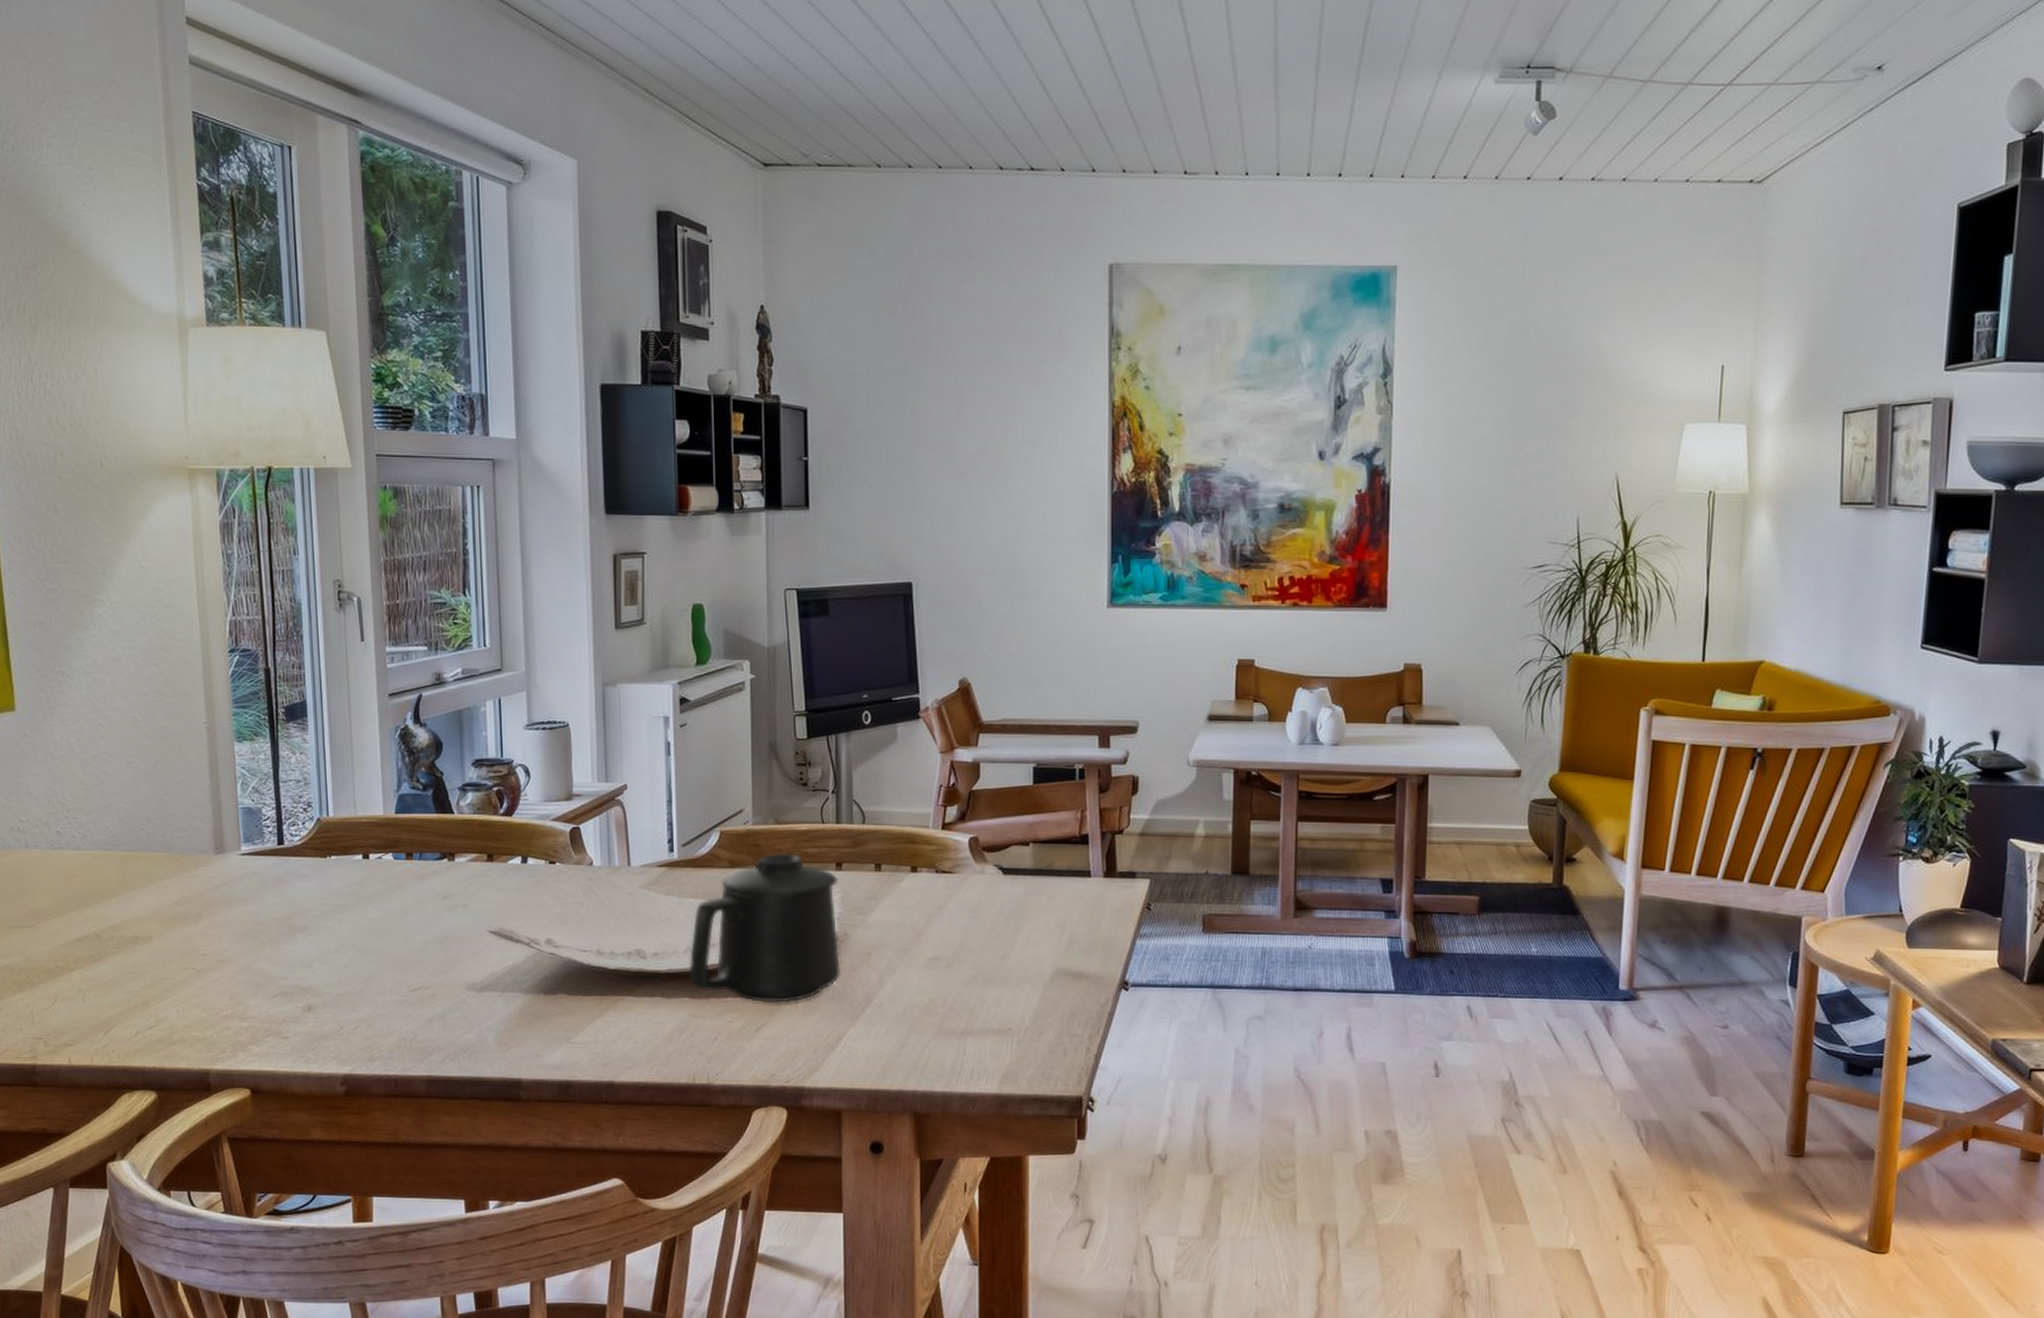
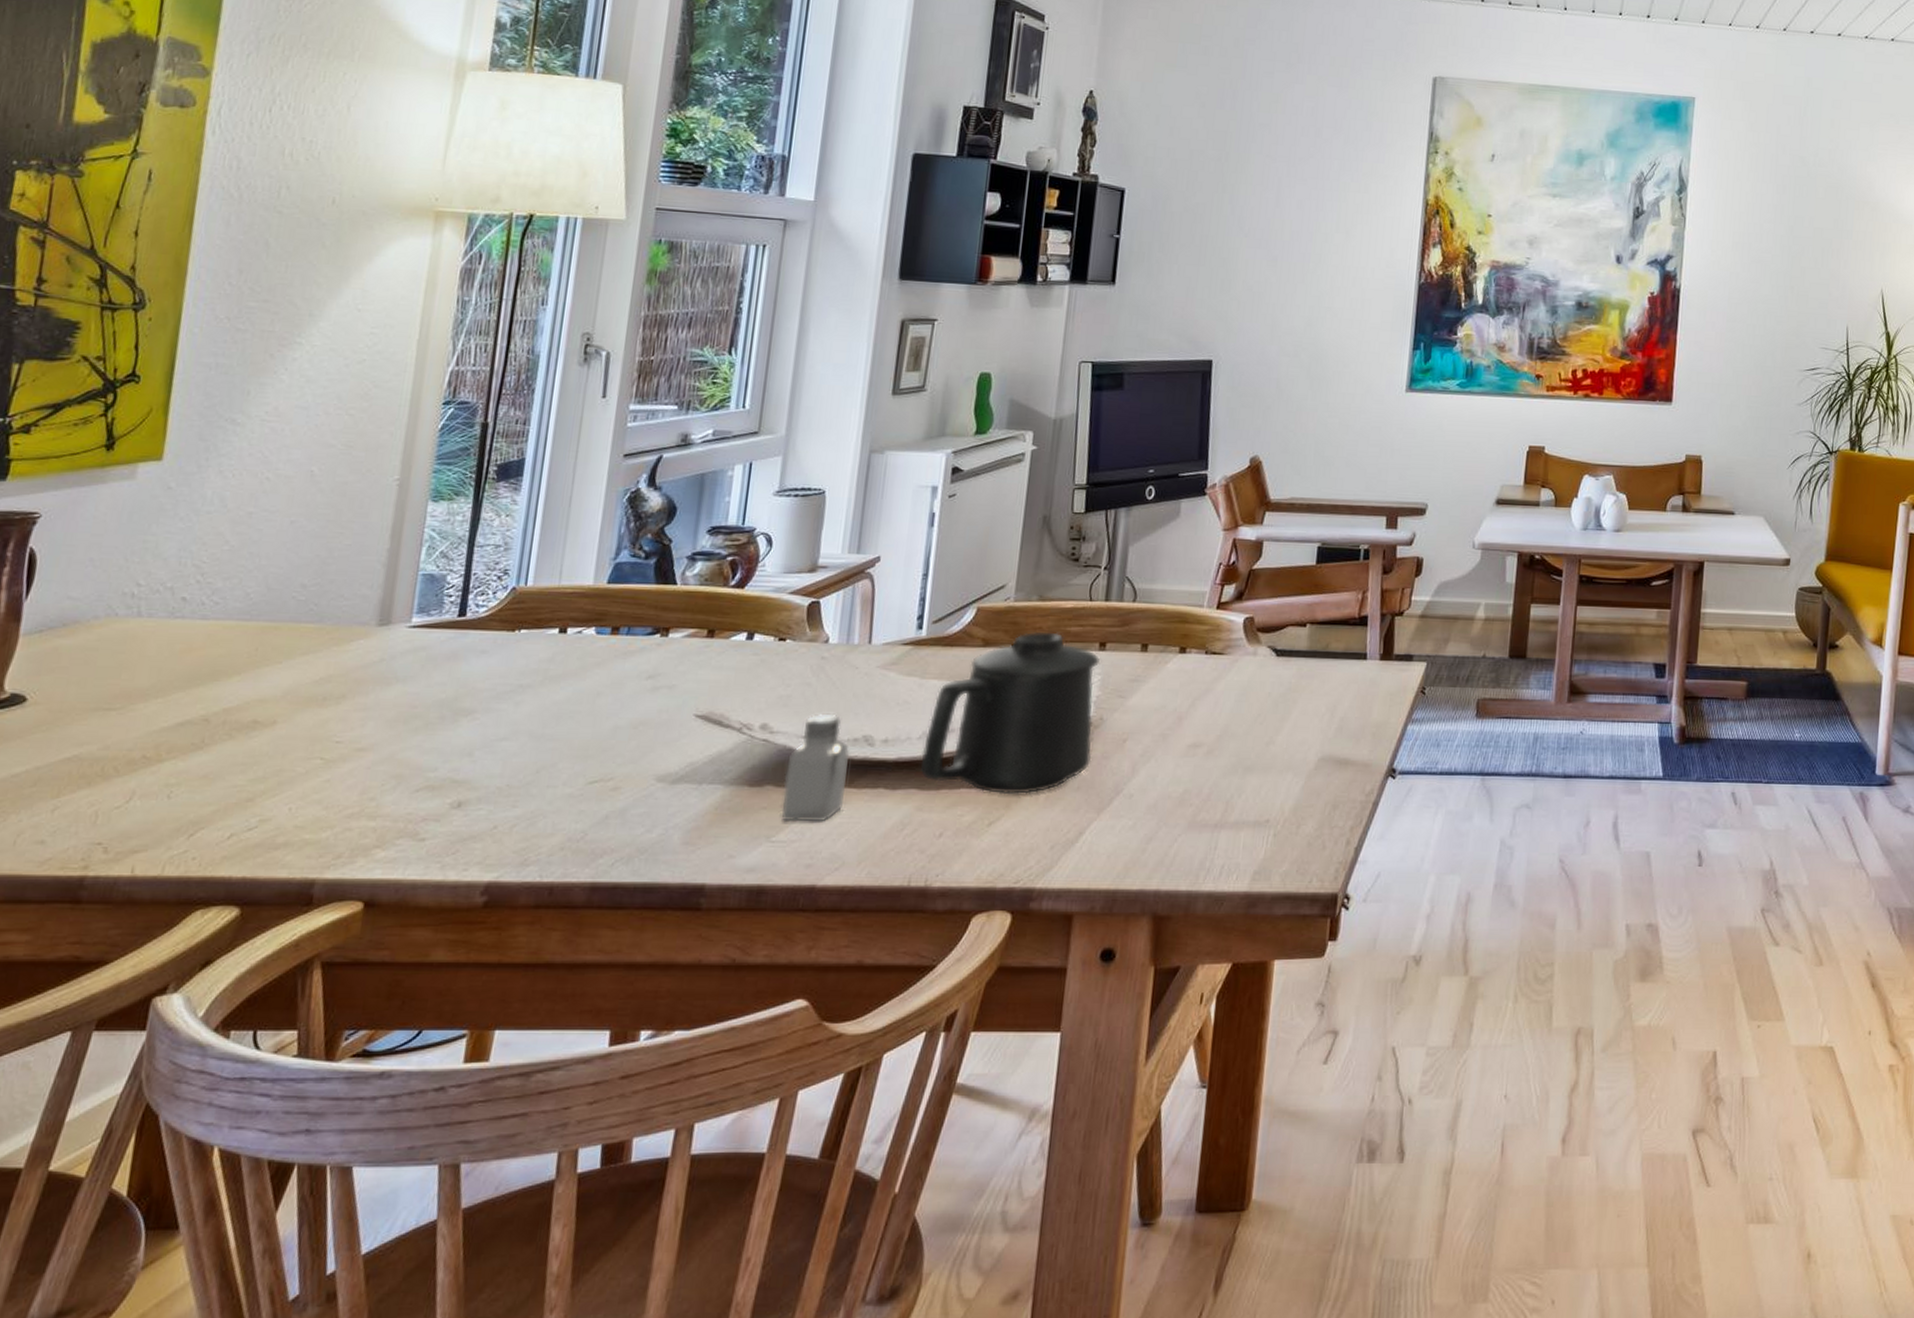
saltshaker: none [574,929,628,1027] -> present [781,713,850,822]

